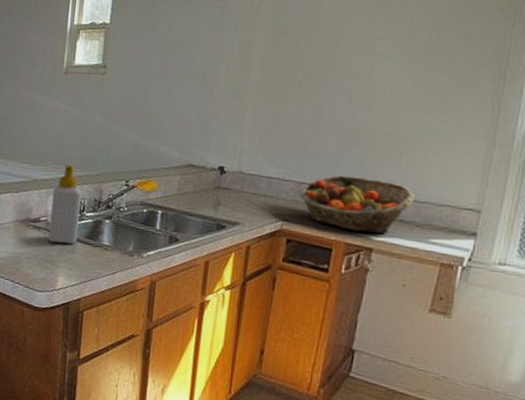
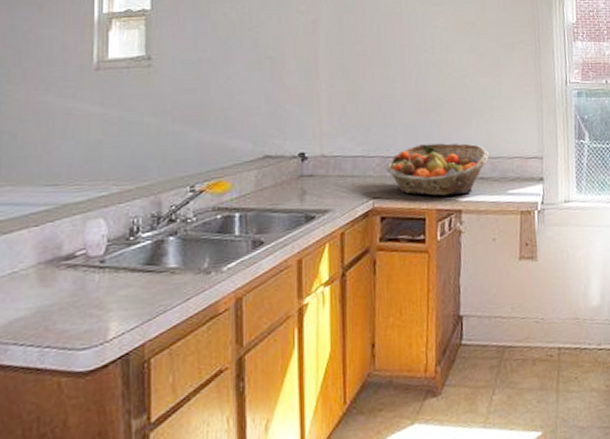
soap bottle: present [48,165,82,244] -> none [90,178,133,281]

